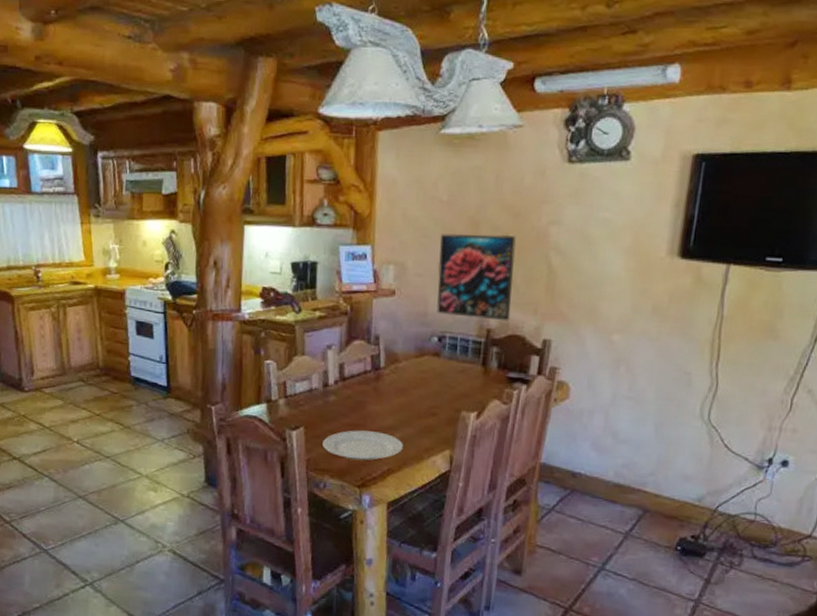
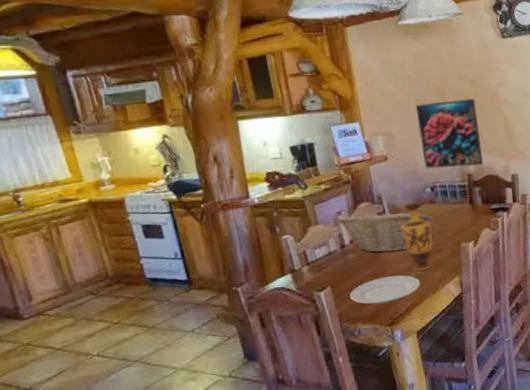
fruit basket: none [325,352,433,404] -> present [336,209,433,253]
vase: none [393,351,431,433] -> present [400,202,434,271]

